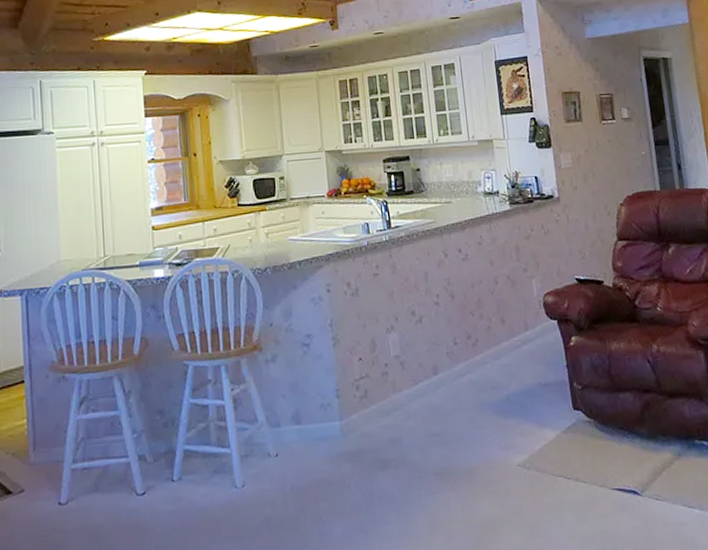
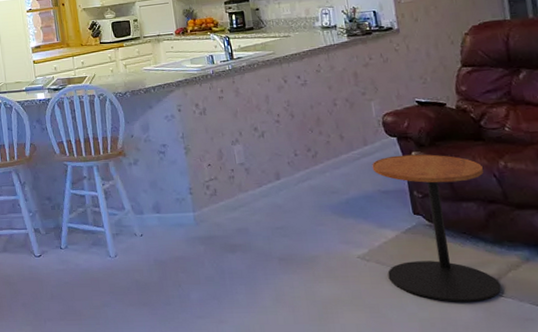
side table: none [533,339,657,511] -> present [372,154,502,302]

